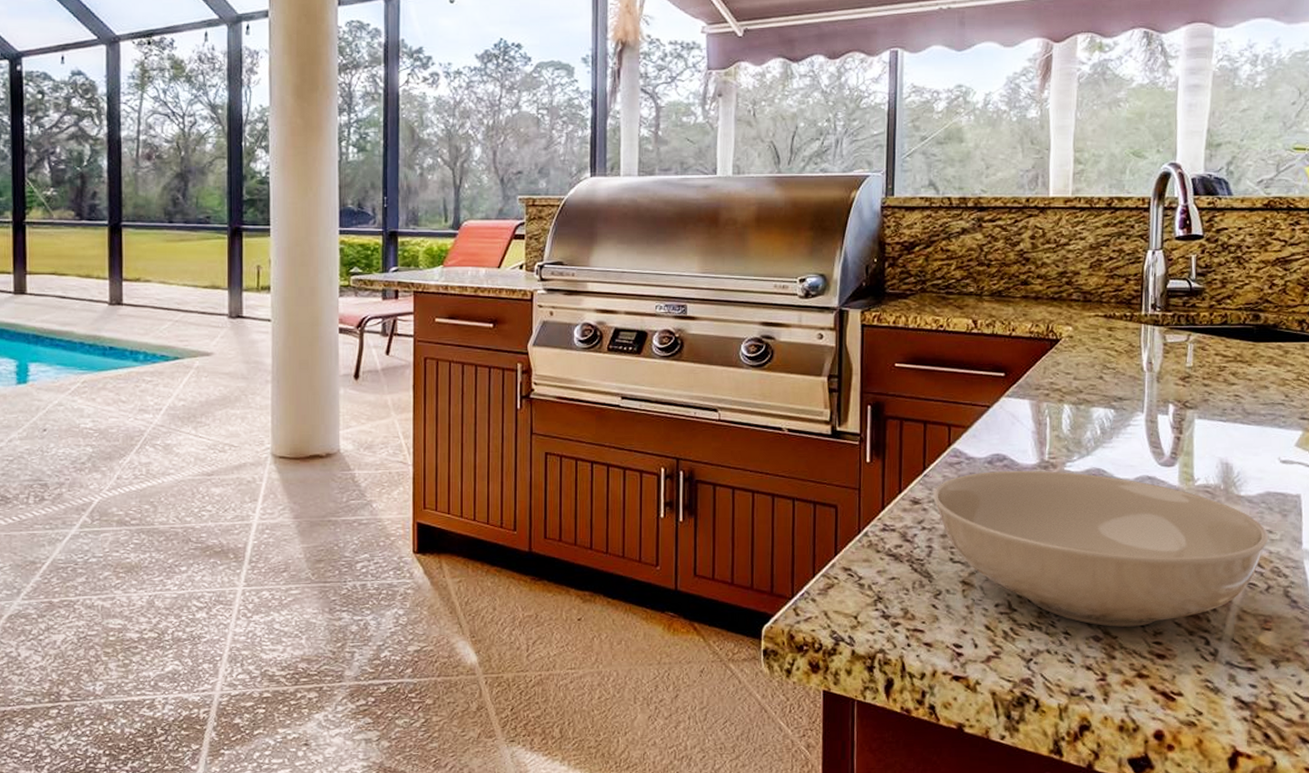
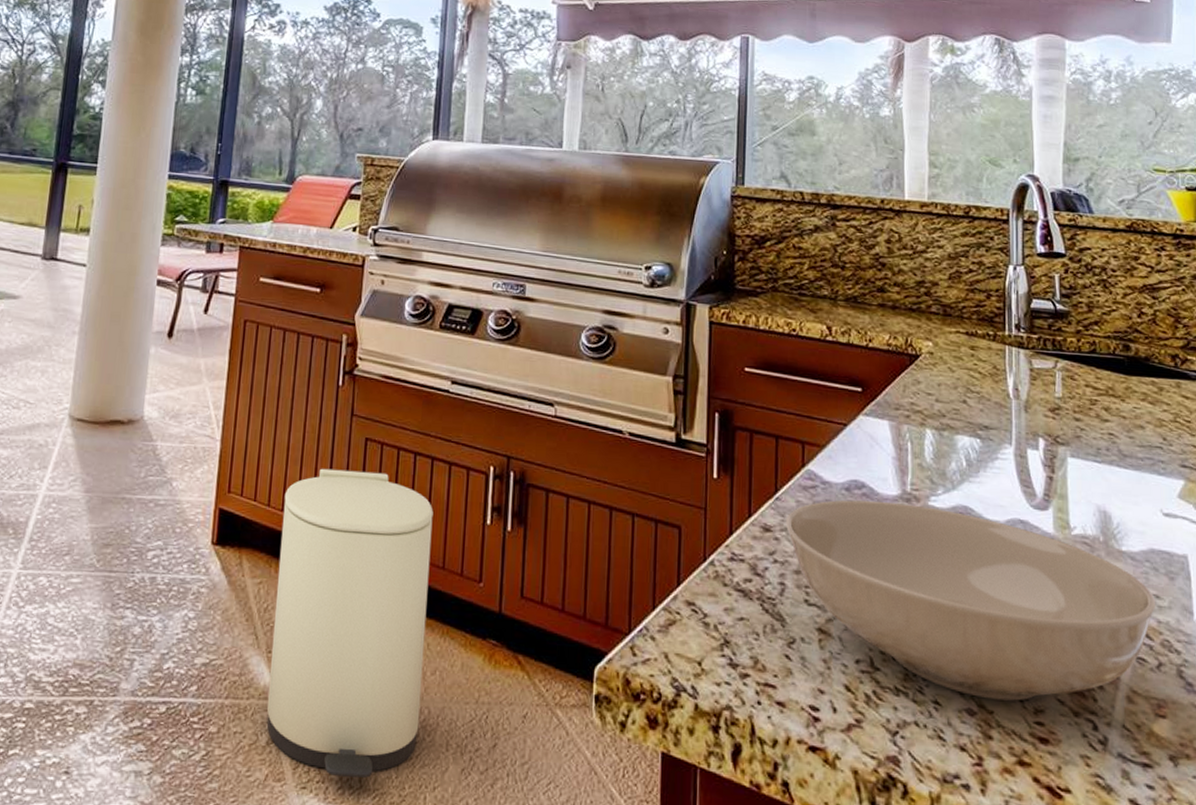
pedal bin: none [474,481,611,730] -> present [266,468,434,778]

